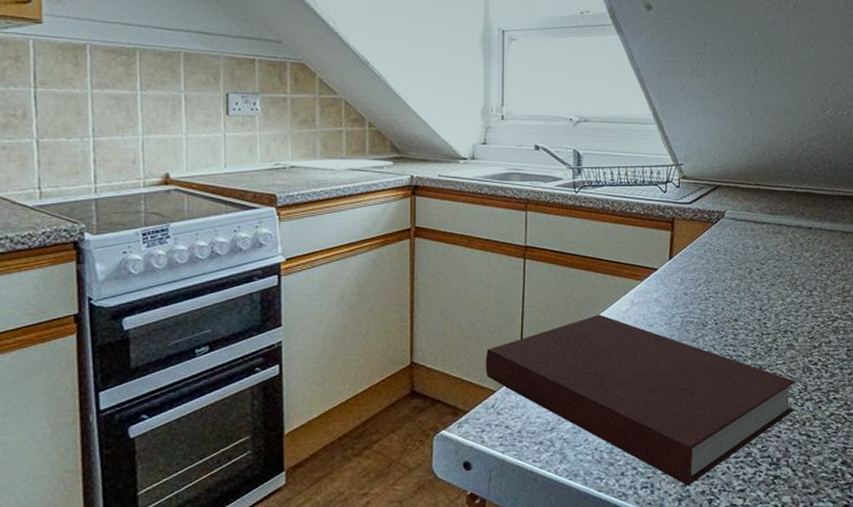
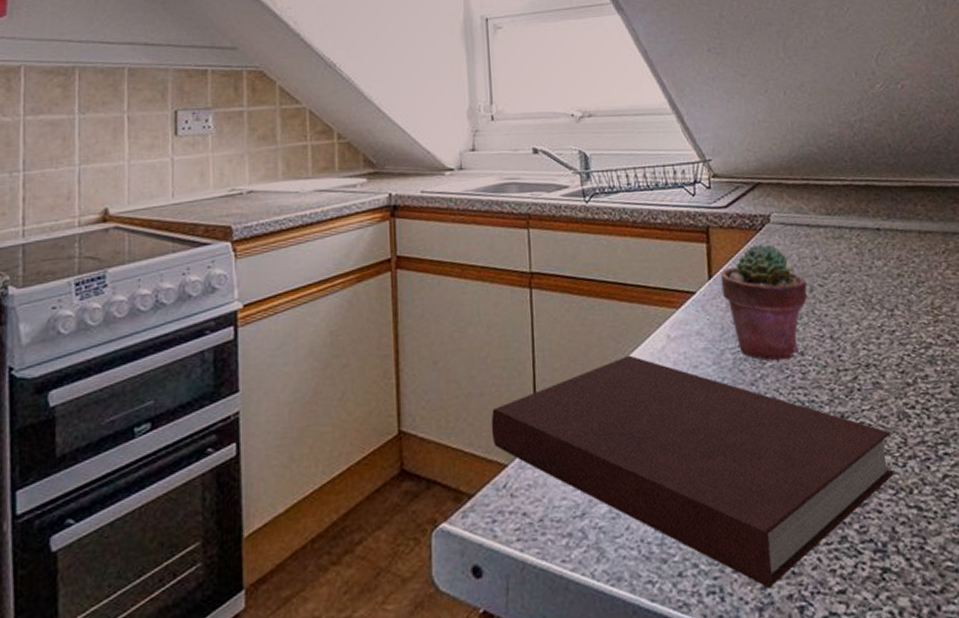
potted succulent: none [679,234,747,325] -> present [720,244,807,361]

